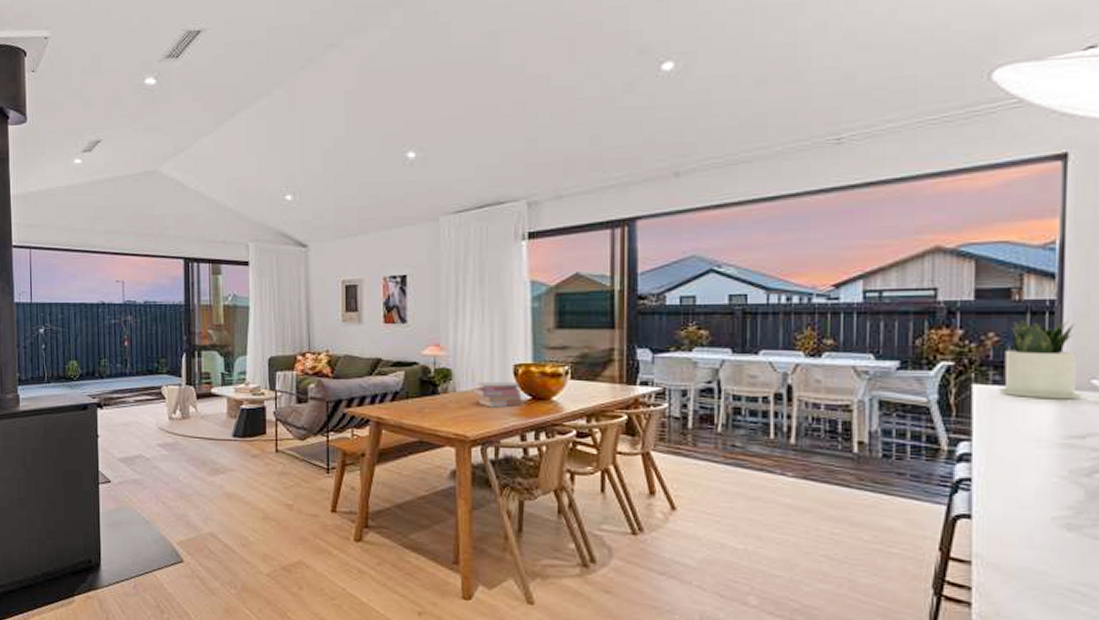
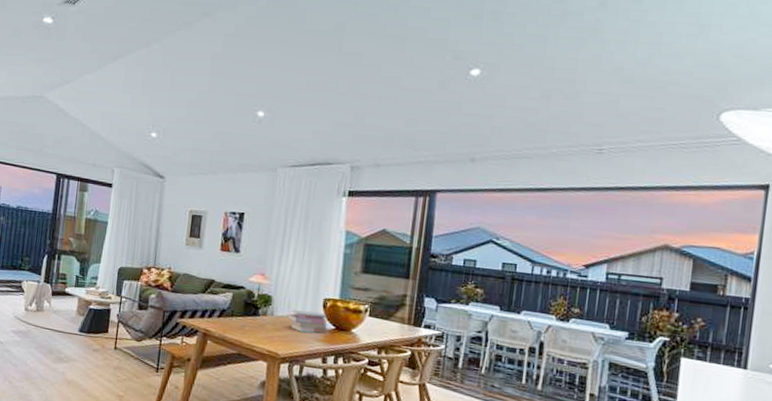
planter: present [998,318,1083,400] -> none [700,310,763,379]

